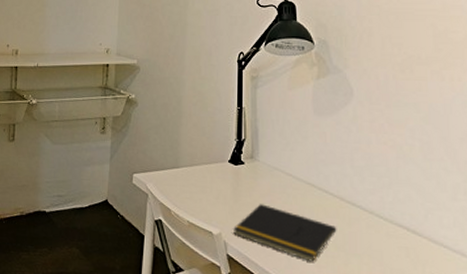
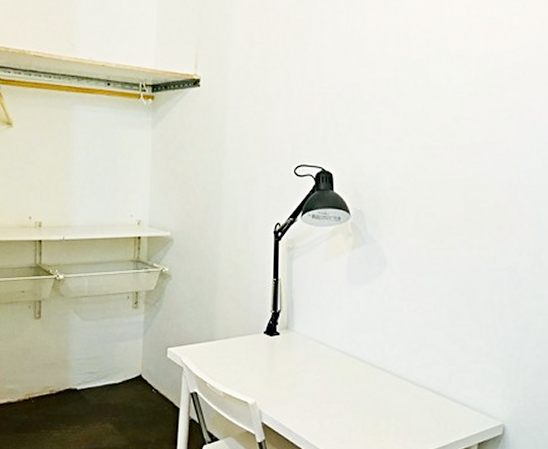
notepad: present [232,204,337,262] -> none [267,373,368,426]

